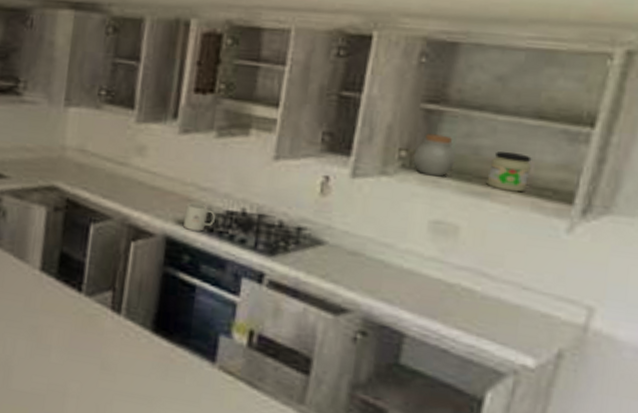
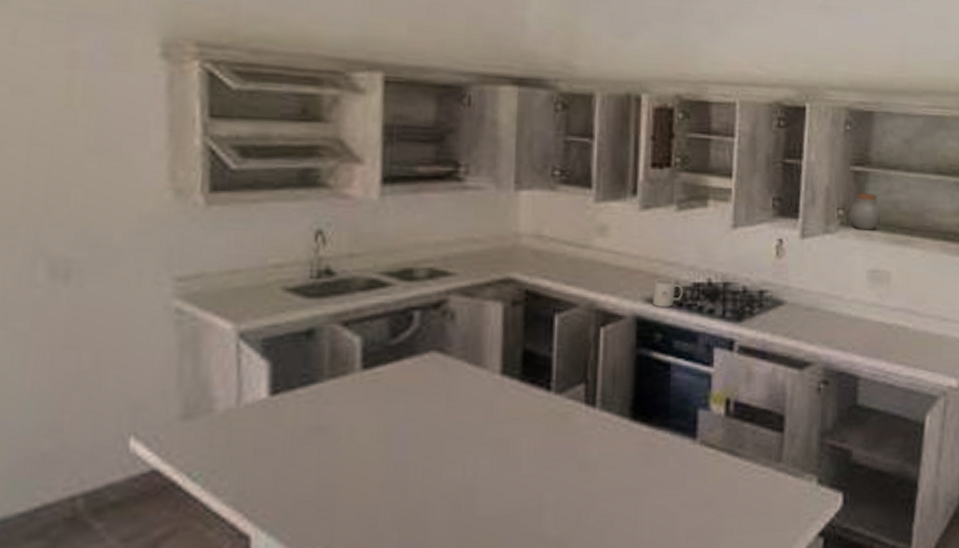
jar: present [486,152,532,193] -> none [906,204,937,238]

